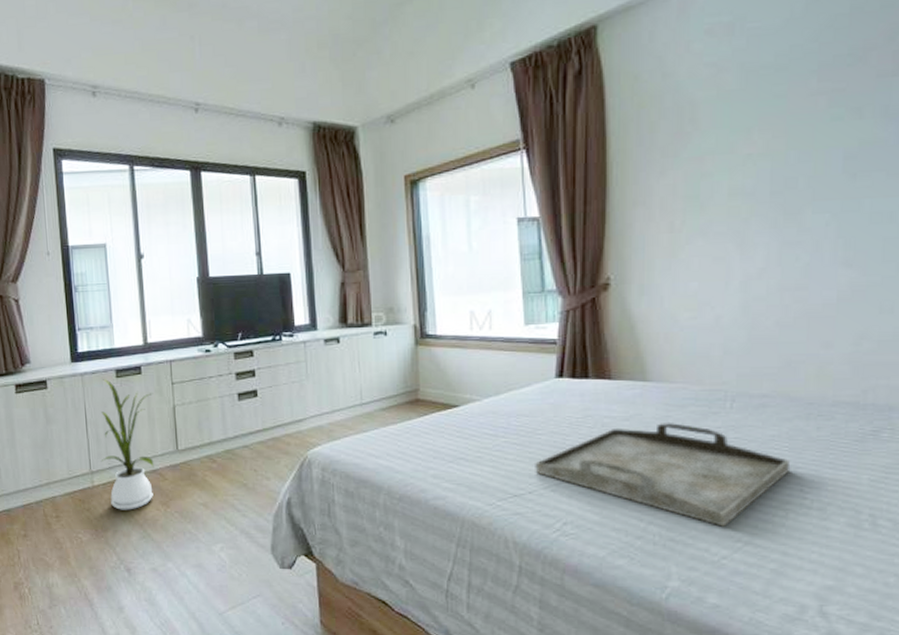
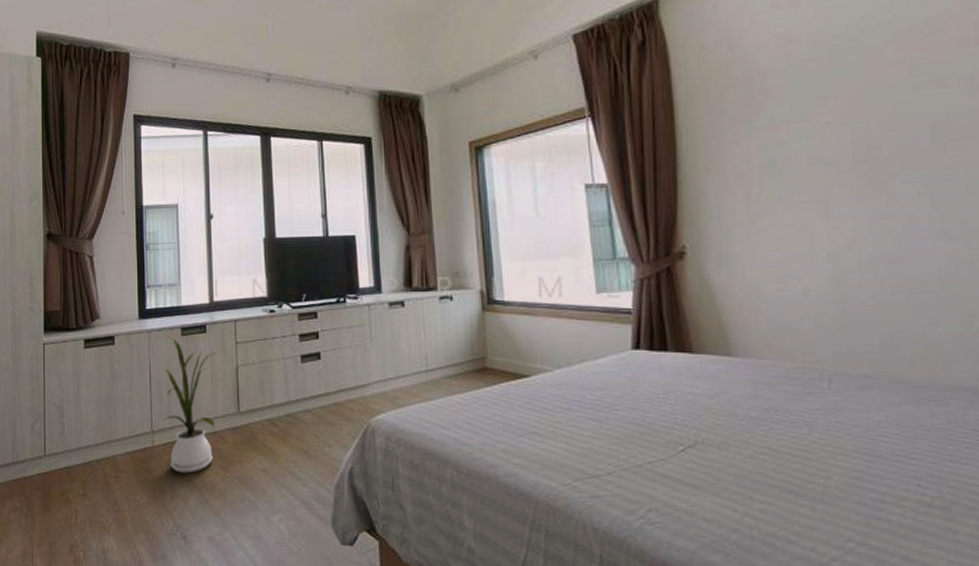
serving tray: present [535,421,791,527] -> none [613,401,904,523]

